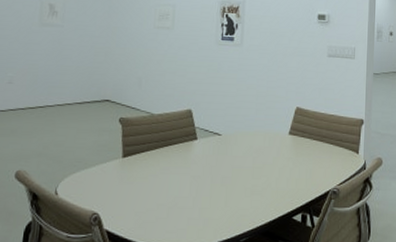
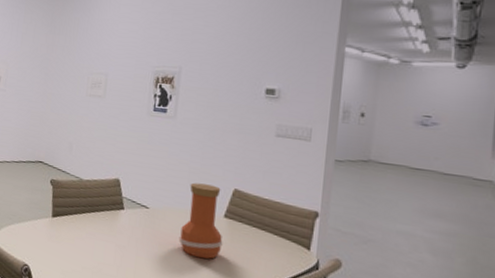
vase: none [250,105,289,176] -> present [178,182,223,260]

